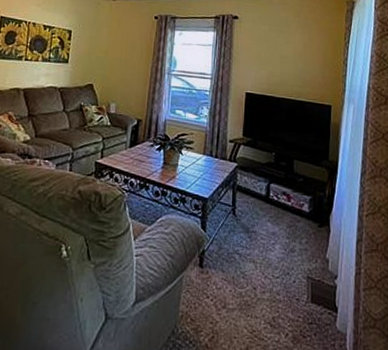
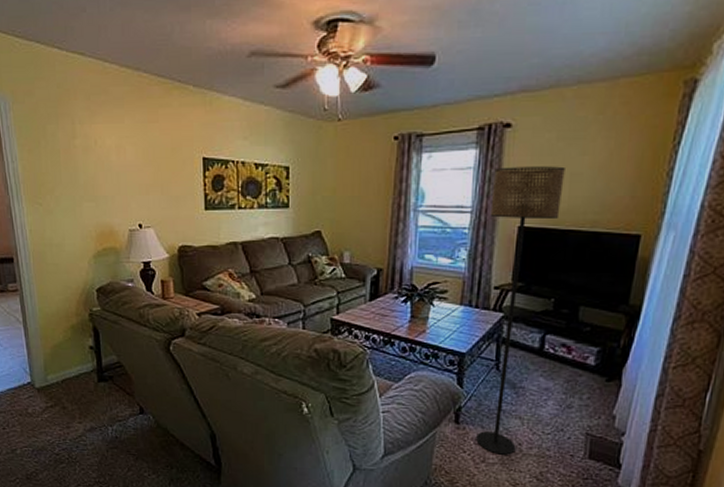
floor lamp: none [218,47,276,300] -> present [476,166,565,455]

